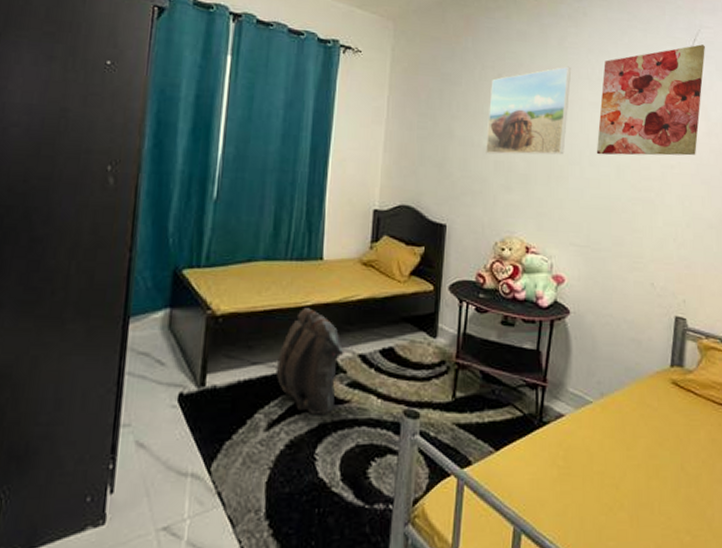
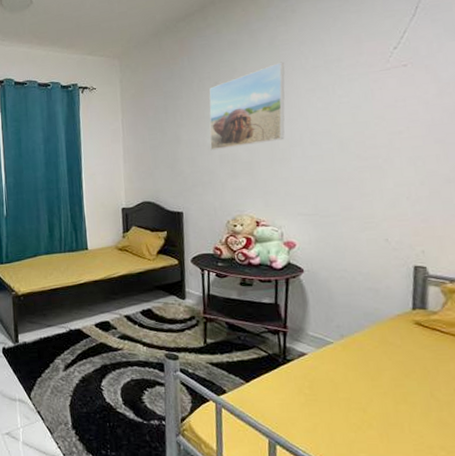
backpack: present [275,308,344,416] -> none [65,285,113,360]
wall art: present [596,44,705,156] -> none [316,10,430,134]

